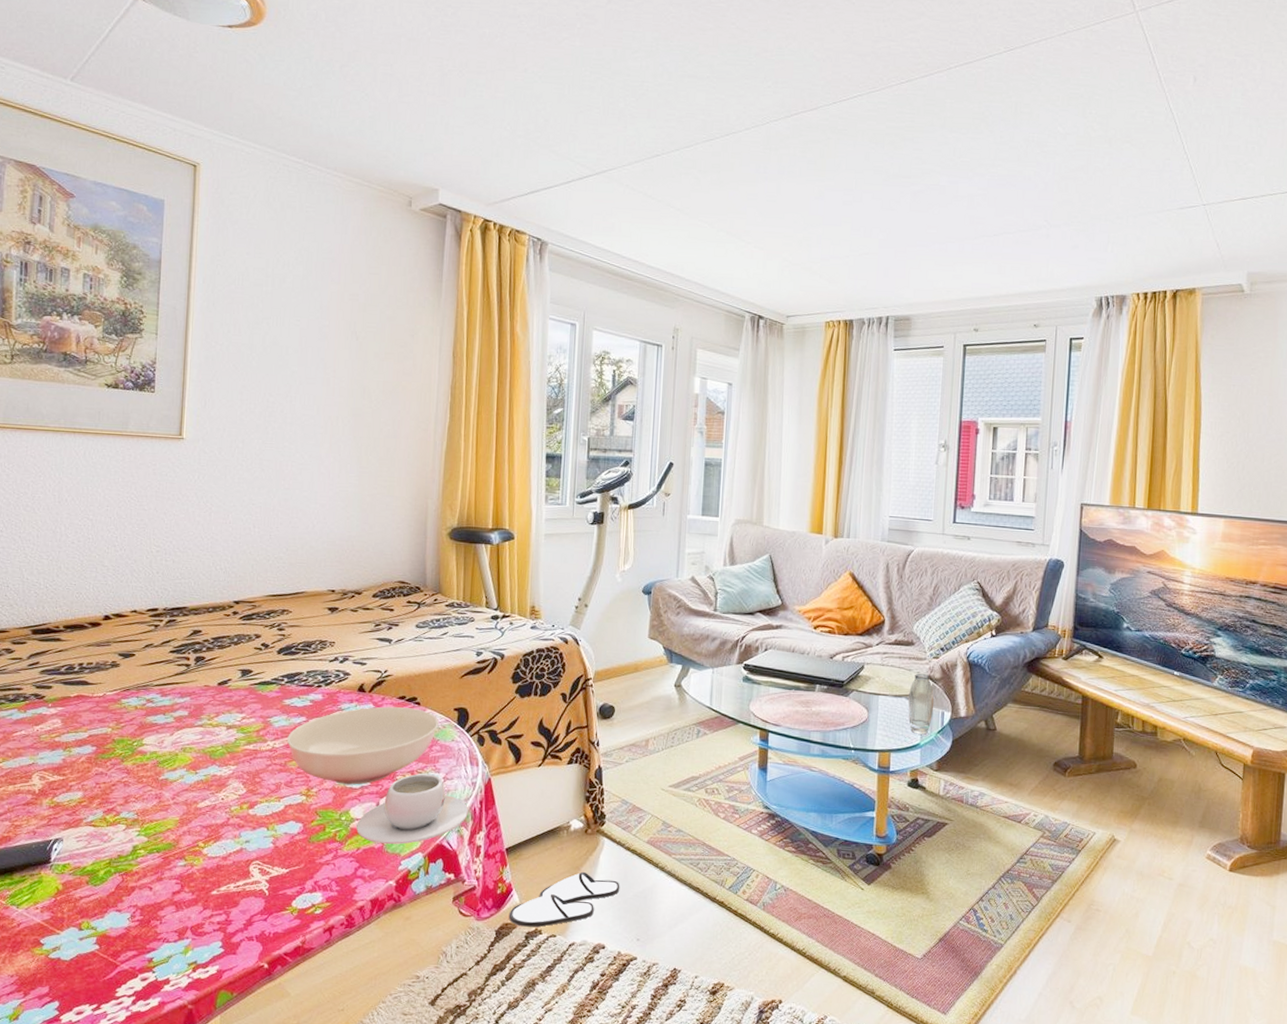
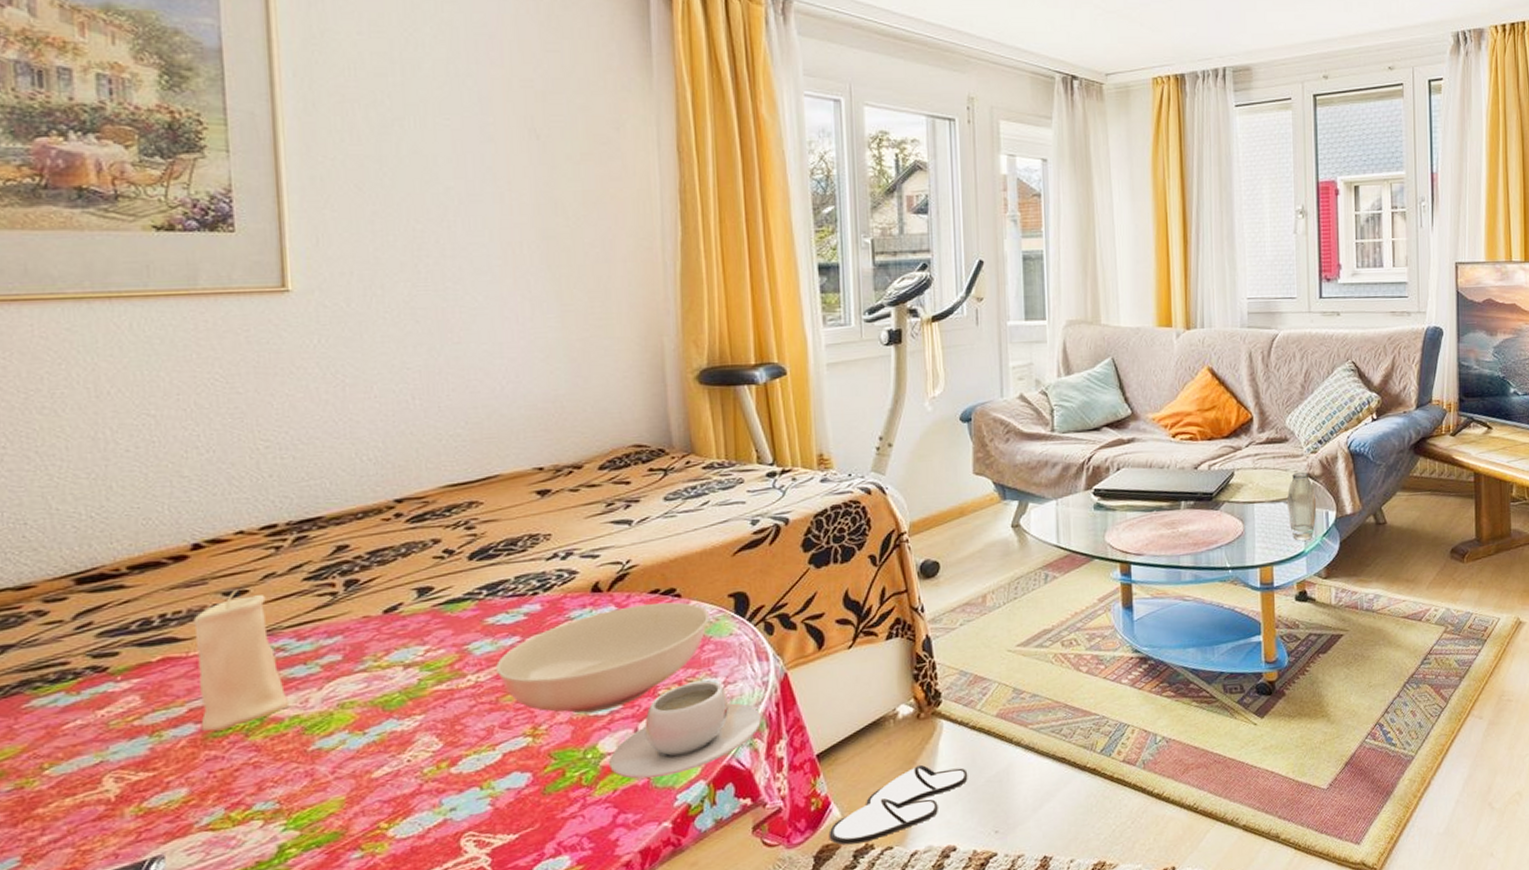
candle: none [95,652,151,754] -> present [193,589,288,732]

